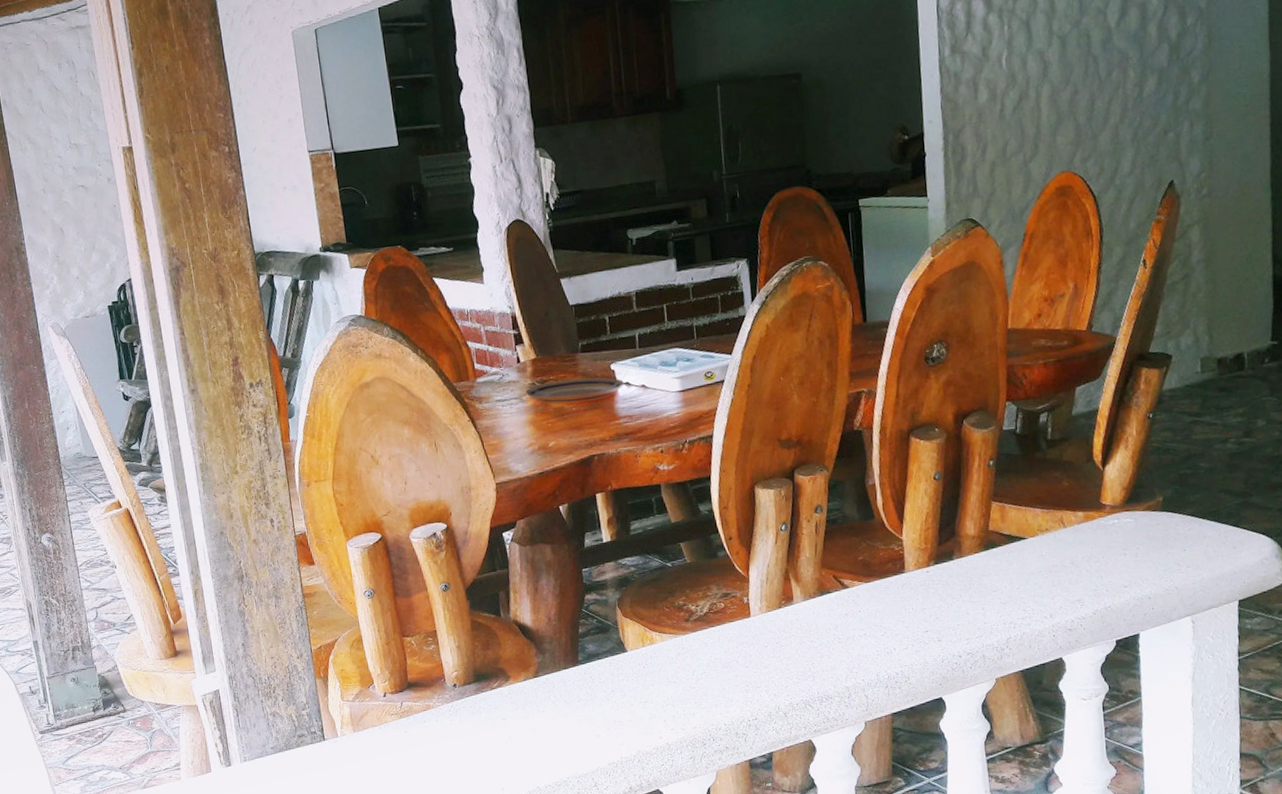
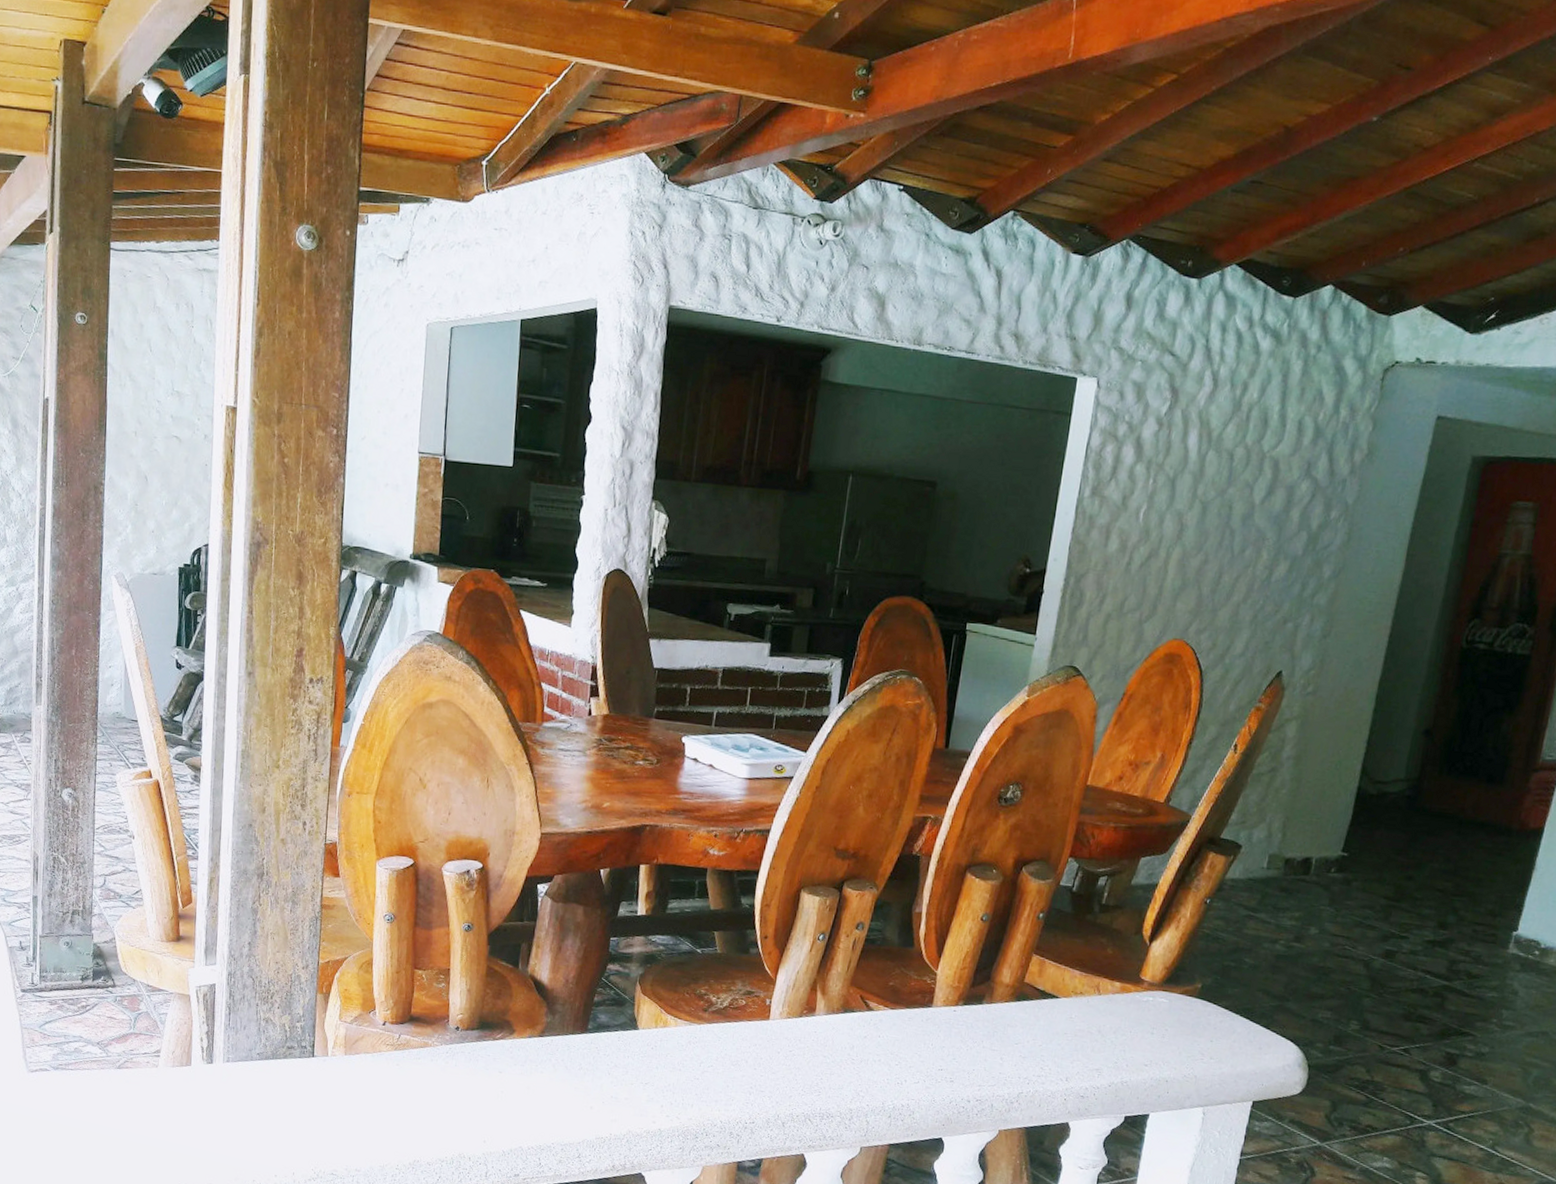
plate: present [526,377,624,405] -> none [591,741,692,771]

